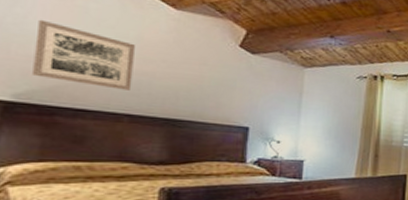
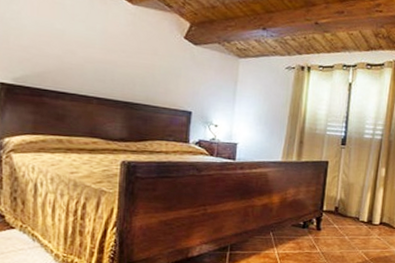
wall art: present [33,19,136,90] -> none [26,14,102,77]

